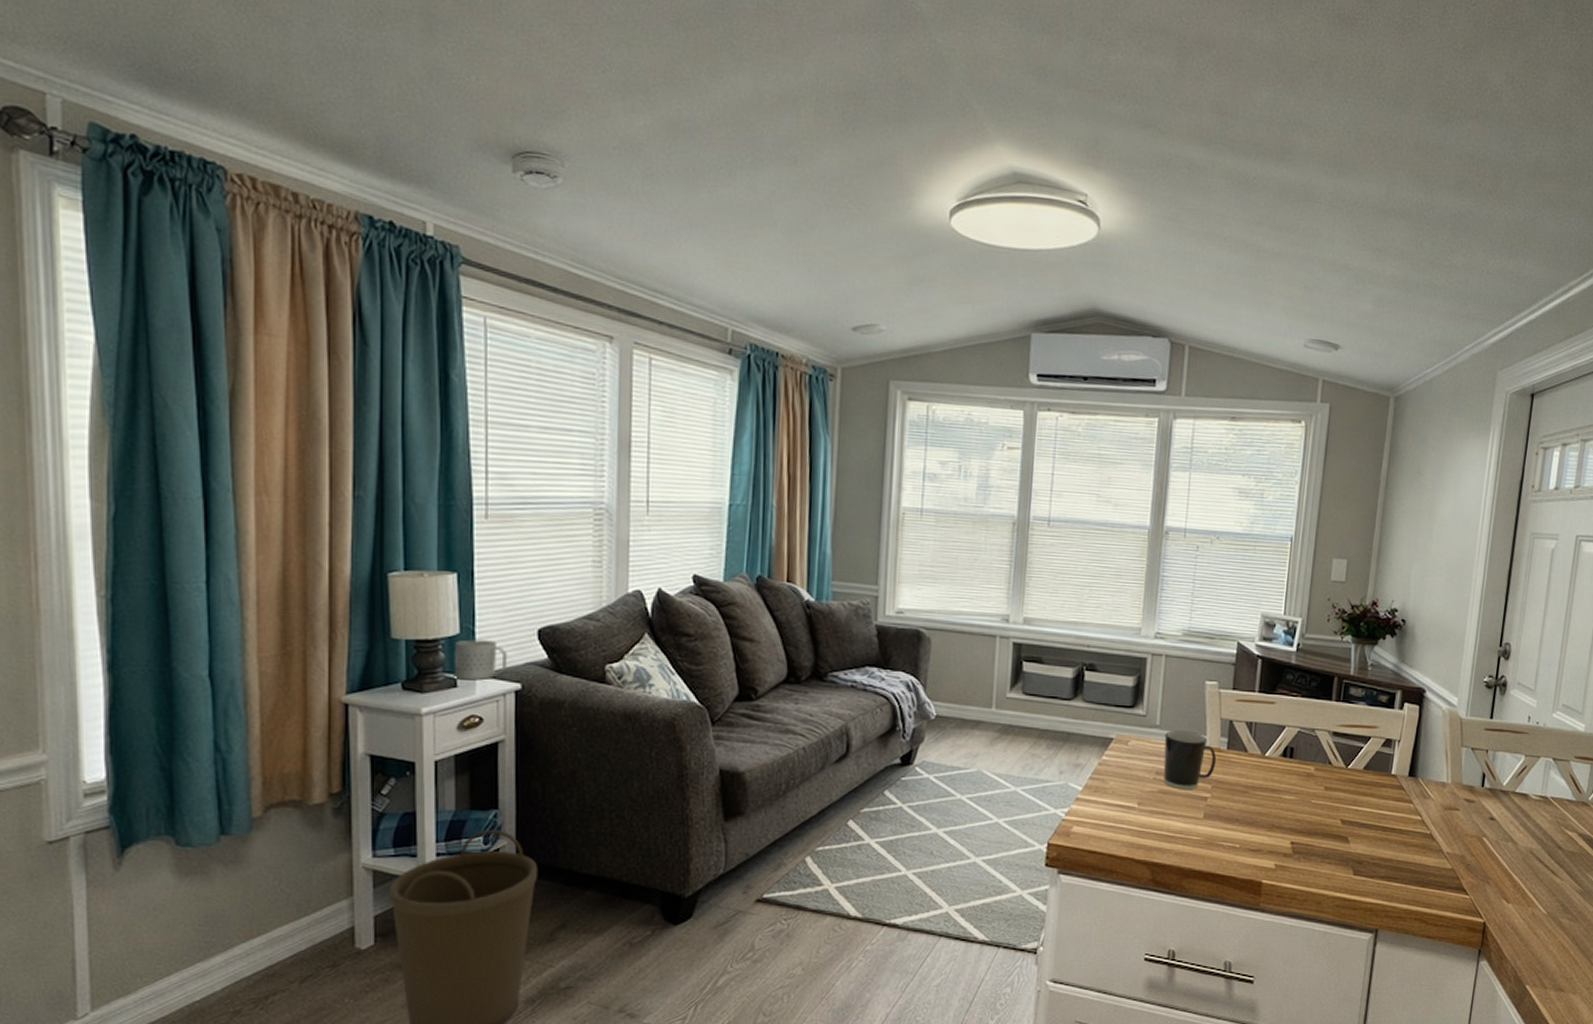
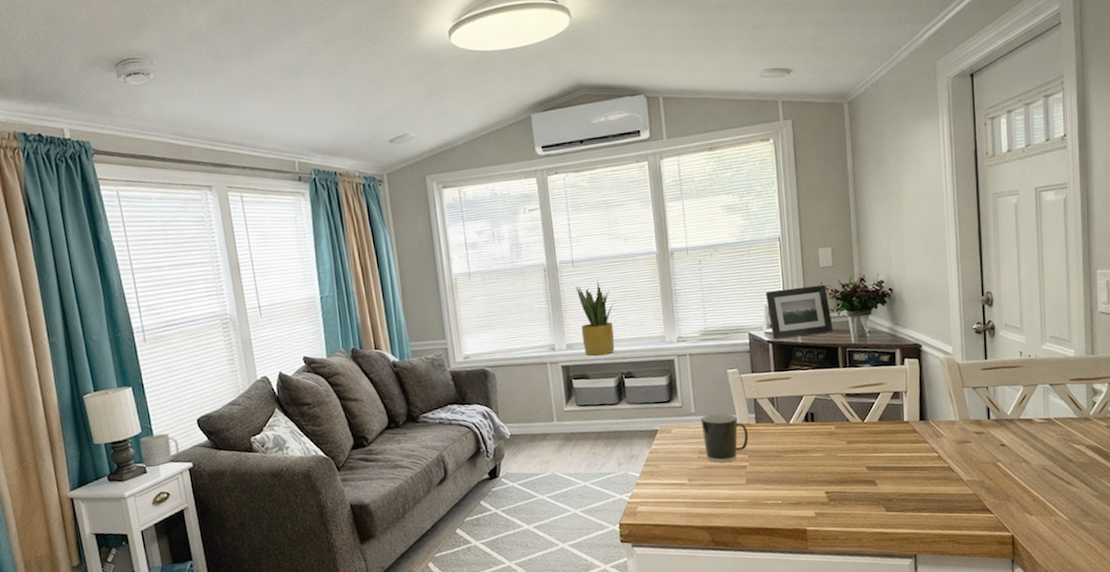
planter: none [1043,546,1091,639] -> present [575,279,615,356]
picture frame: none [1263,597,1334,658] -> present [765,284,833,339]

